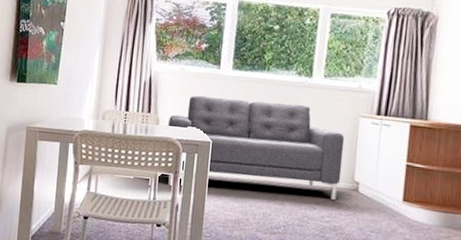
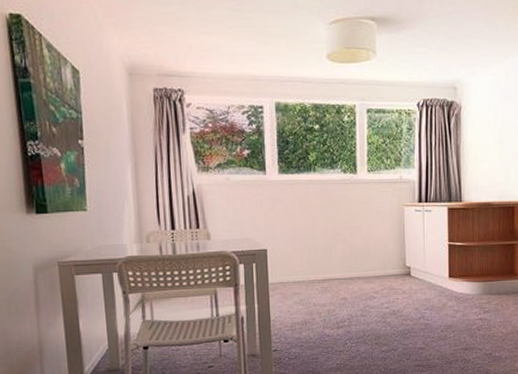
sofa: present [168,95,345,200] -> none [220,201,394,299]

